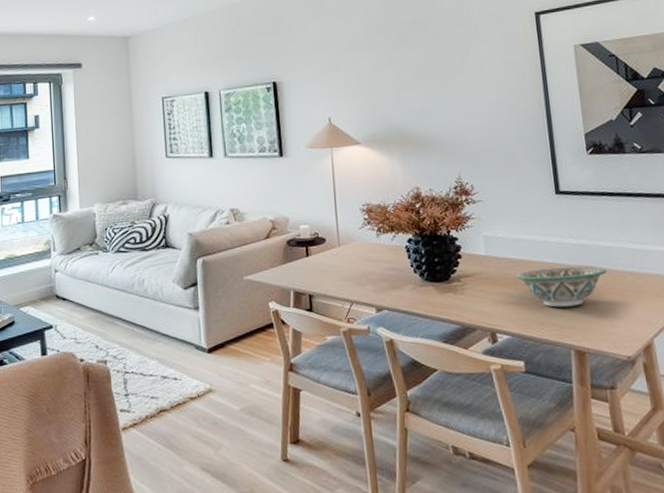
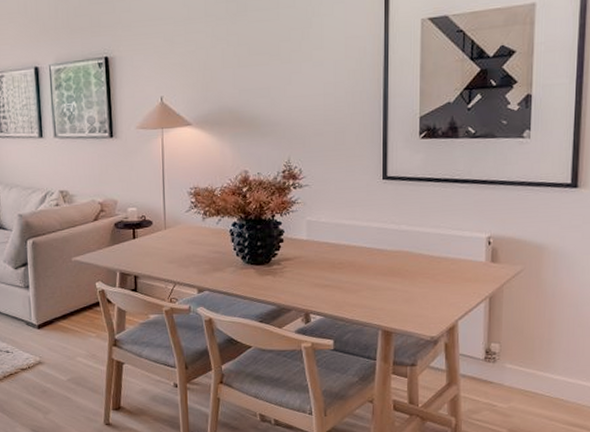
decorative bowl: present [515,266,607,308] -> none [334,251,423,291]

